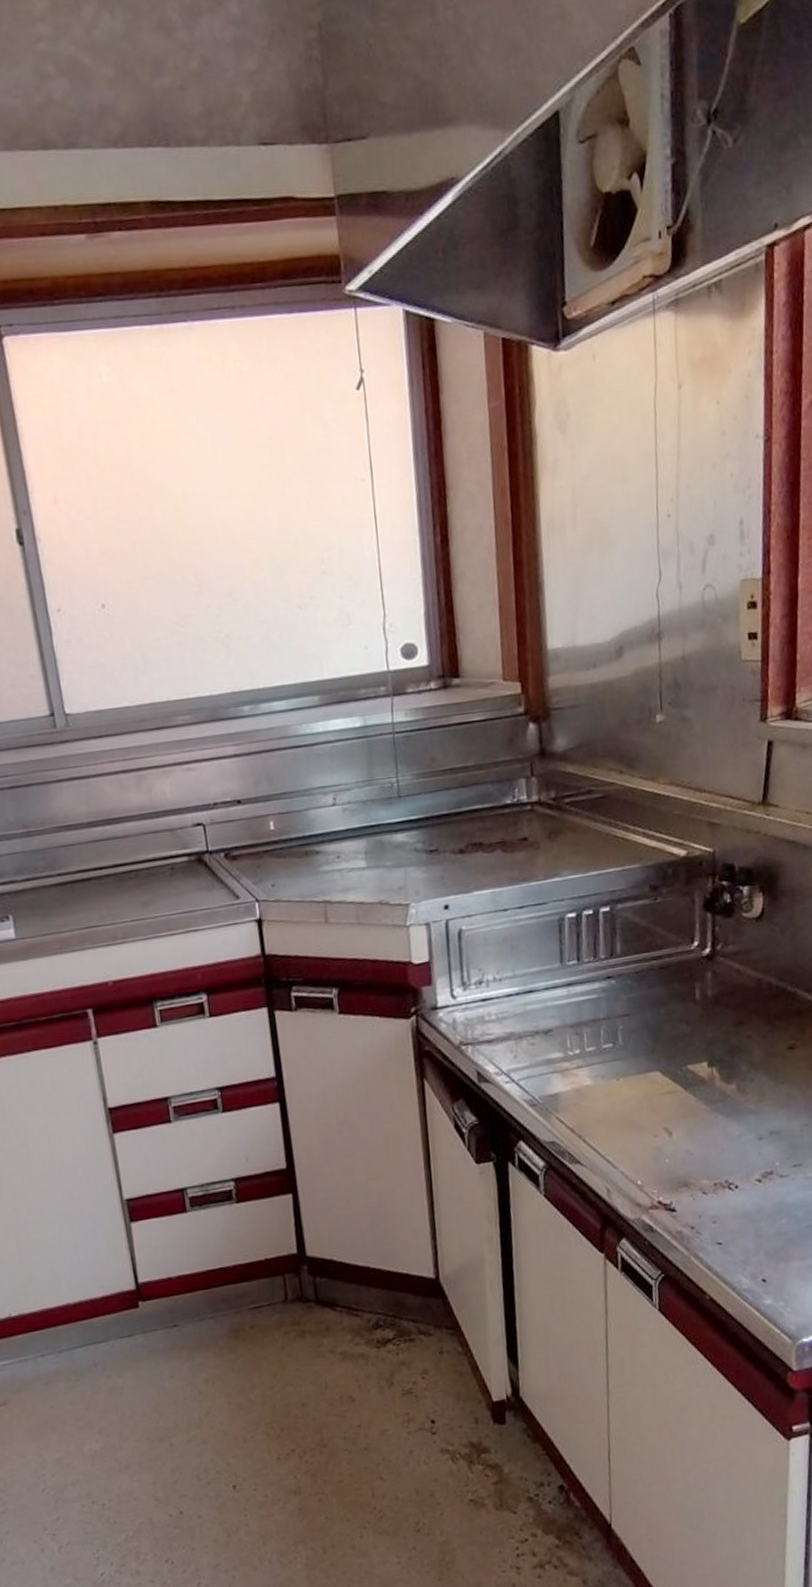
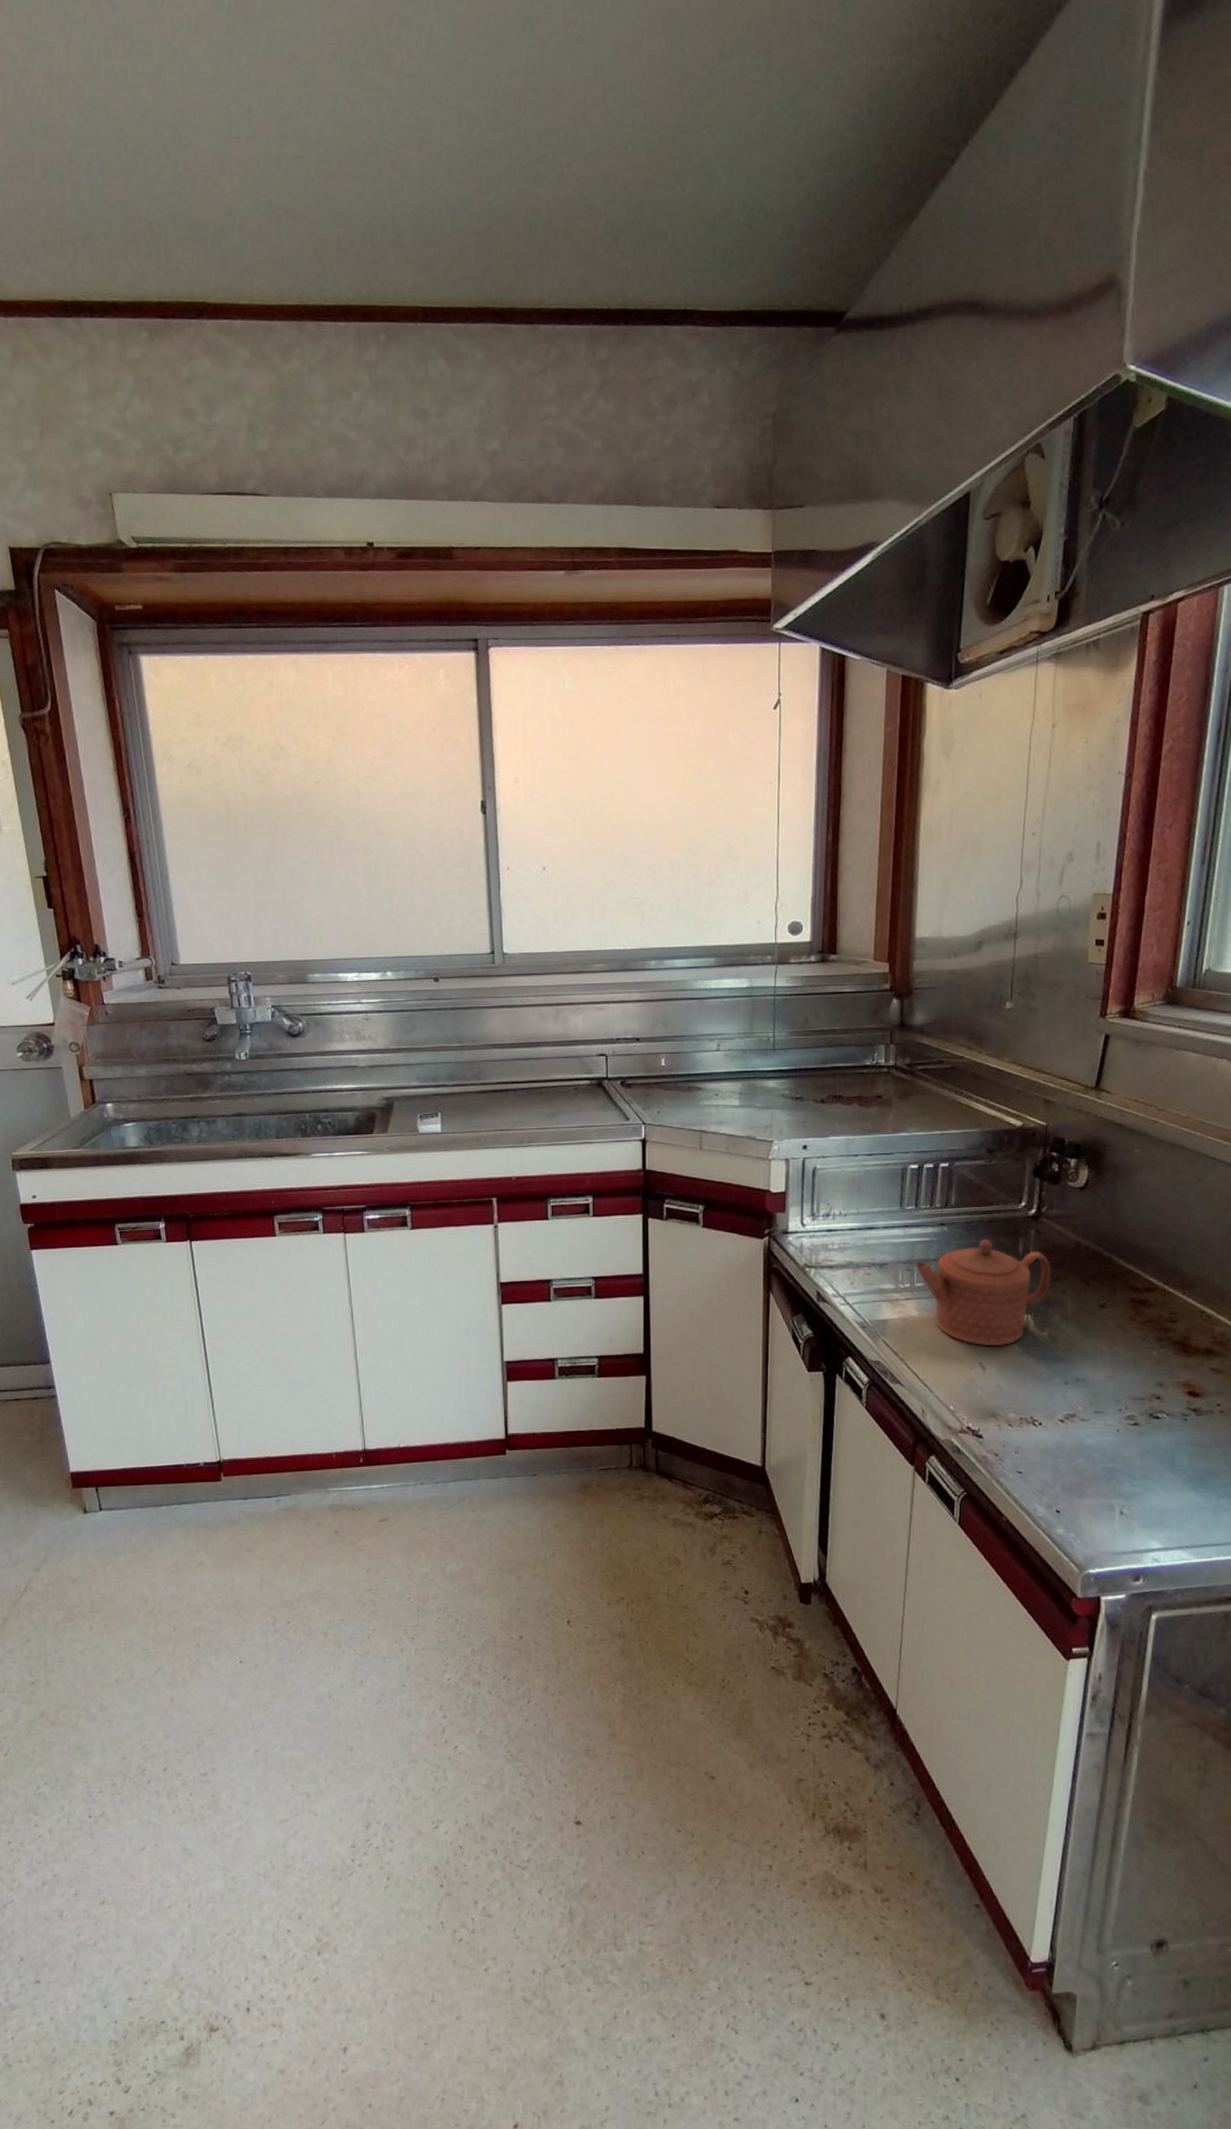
teapot: none [583,987,733,1109] -> present [915,1238,1051,1347]

